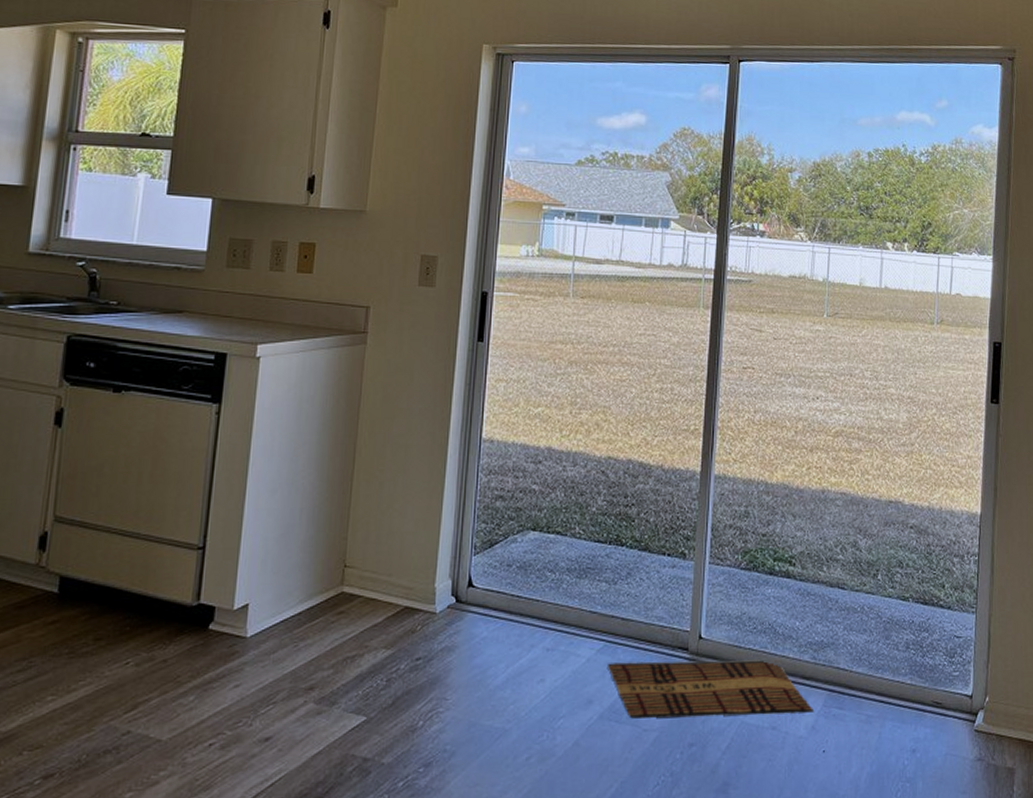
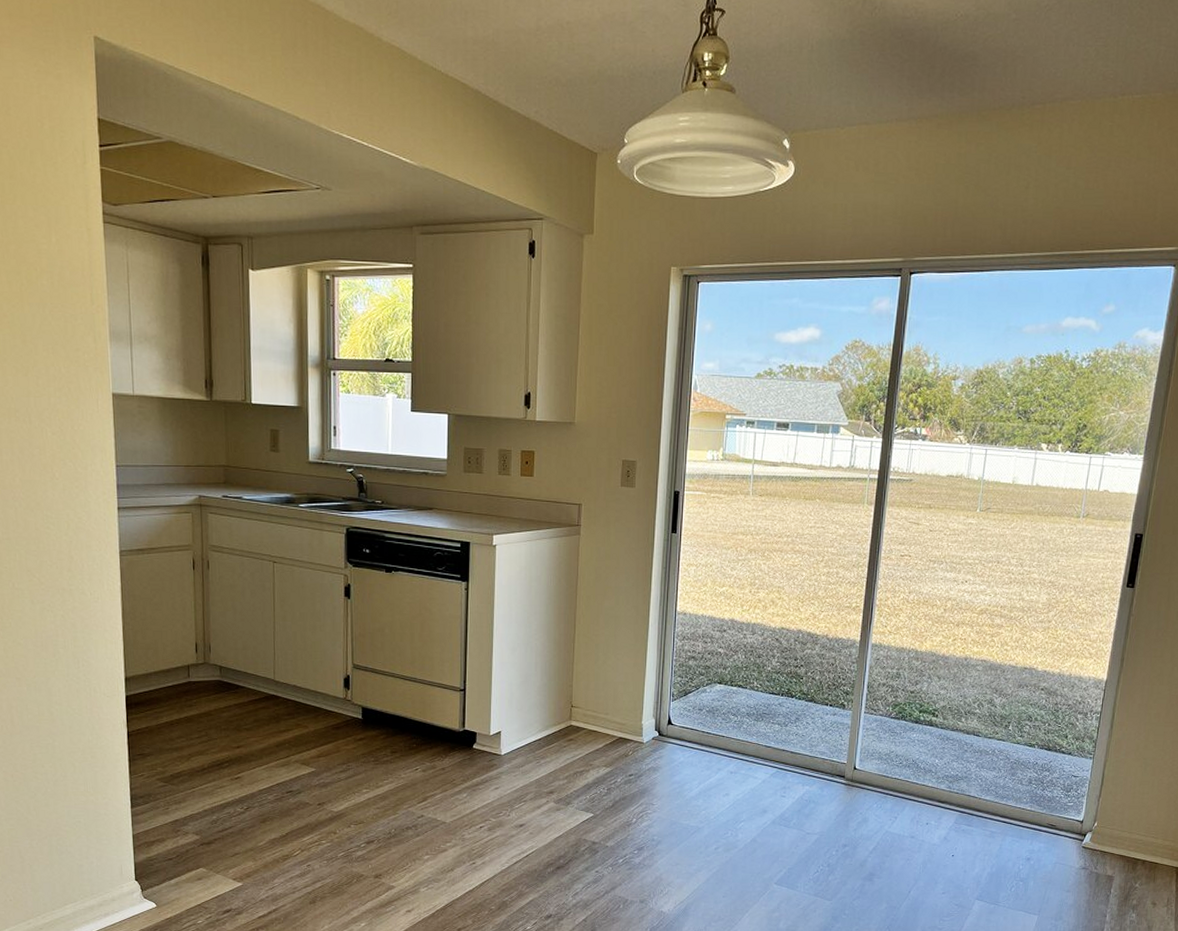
doormat: present [608,660,815,719] -> none [779,784,947,827]

